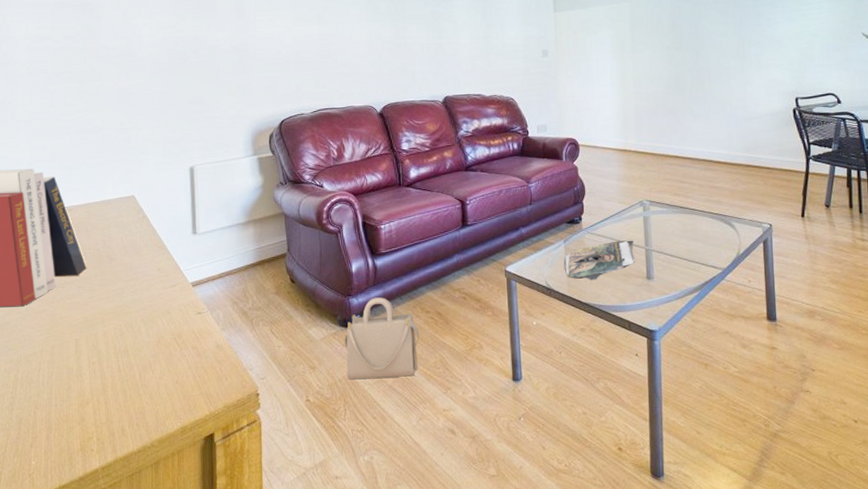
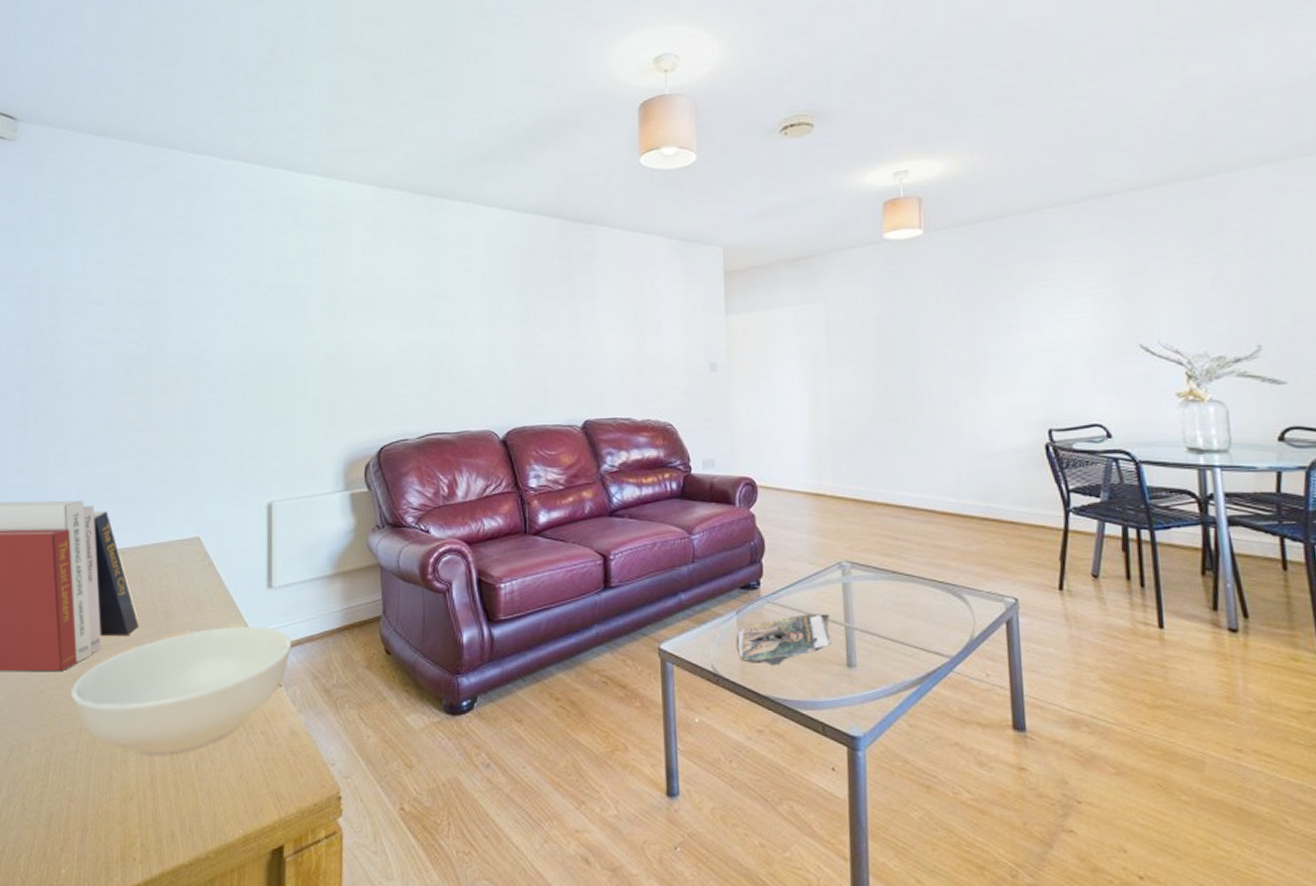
bowl: none [31,264,215,370] -> present [70,626,293,756]
handbag: present [344,297,420,380] -> none [450,678,547,785]

